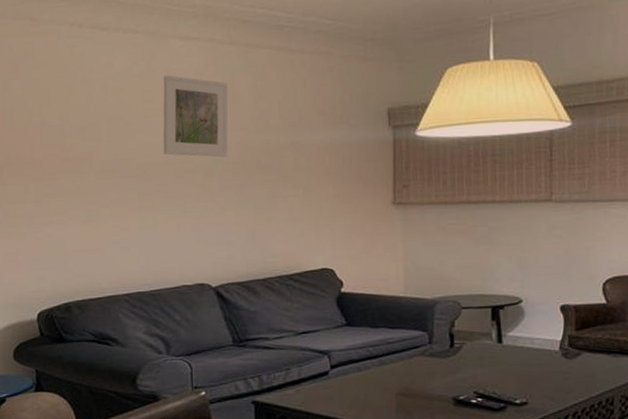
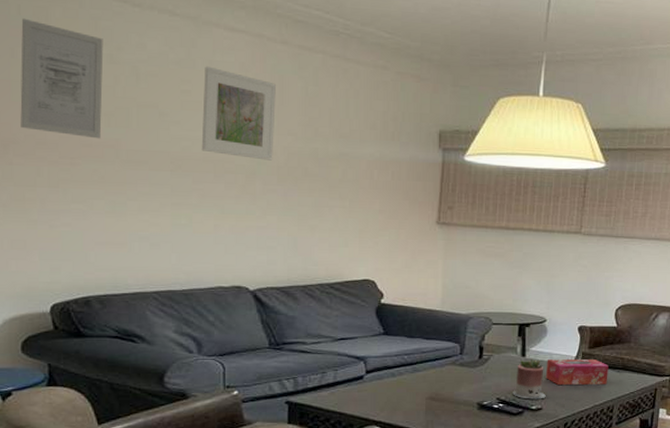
wall art: none [12,55,78,154] -> present [20,18,104,139]
succulent planter: none [492,345,531,392] -> present [513,358,546,400]
tissue box: none [527,343,603,374] -> present [545,359,609,385]

